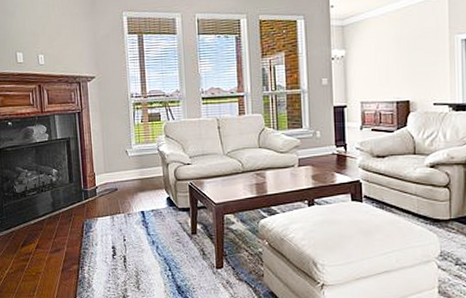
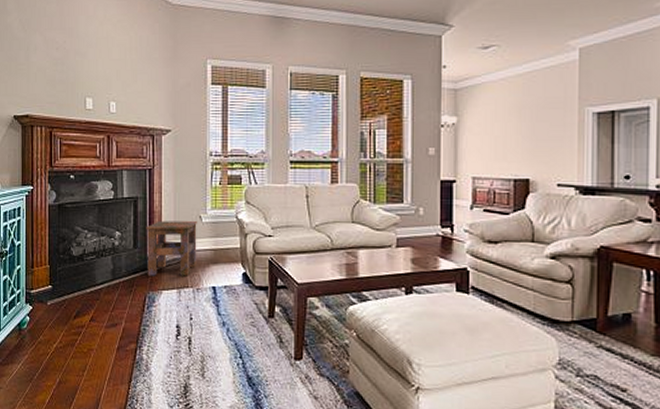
side table: none [79,156,126,206] -> present [146,220,197,277]

